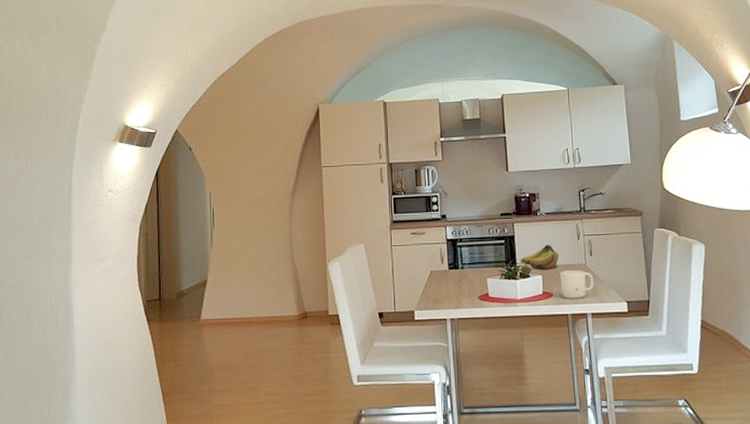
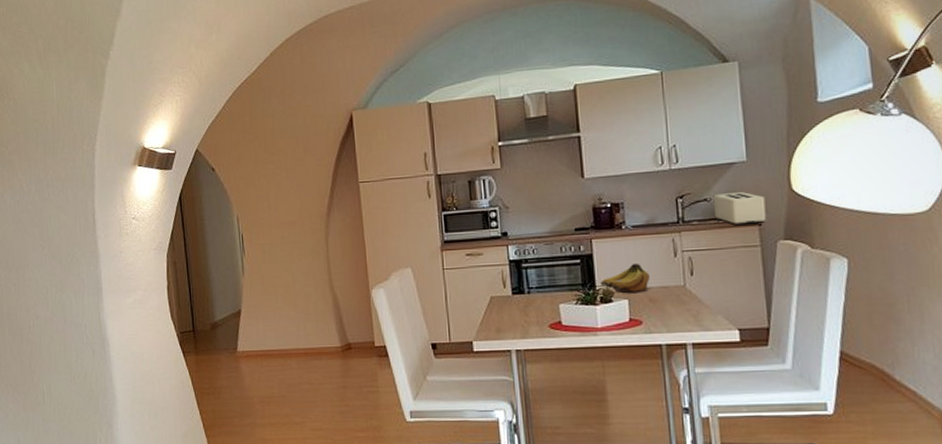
mug: present [559,270,594,299] -> none [651,293,696,326]
toaster: none [606,188,646,216] -> present [713,192,766,226]

